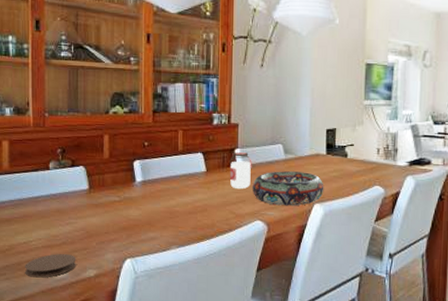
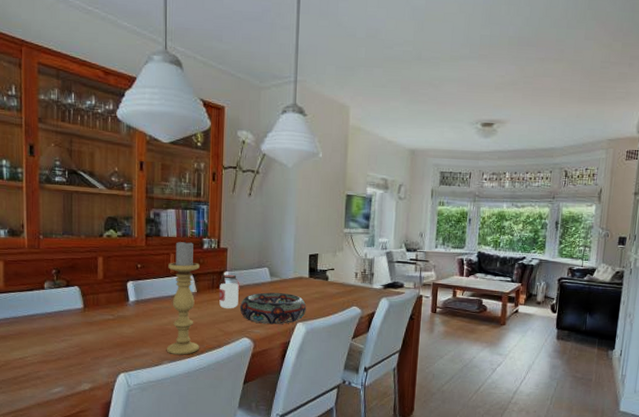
coaster: present [25,254,76,278] -> none [21,369,72,391]
candle holder: none [175,115,209,239] -> present [167,240,200,355]

